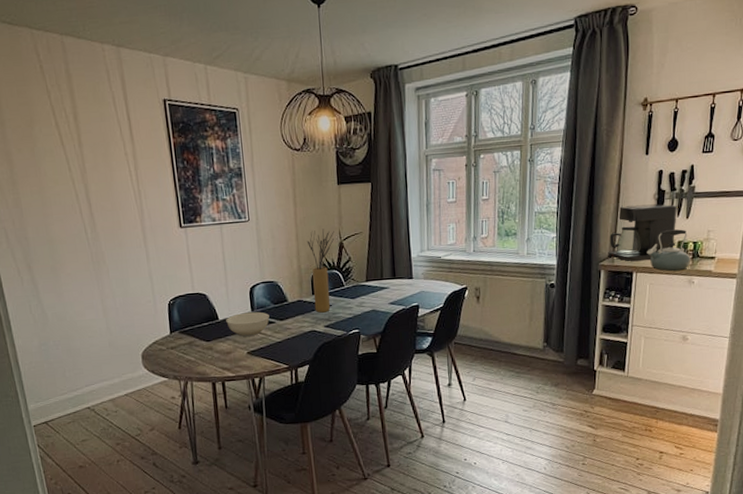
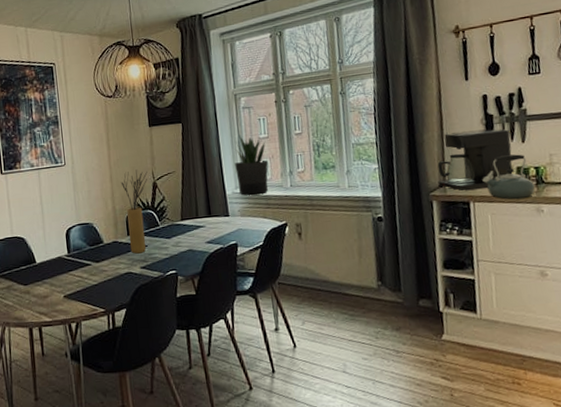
bowl: present [226,312,270,337] -> none [43,254,86,280]
planter: none [422,197,455,259] -> present [235,134,269,195]

